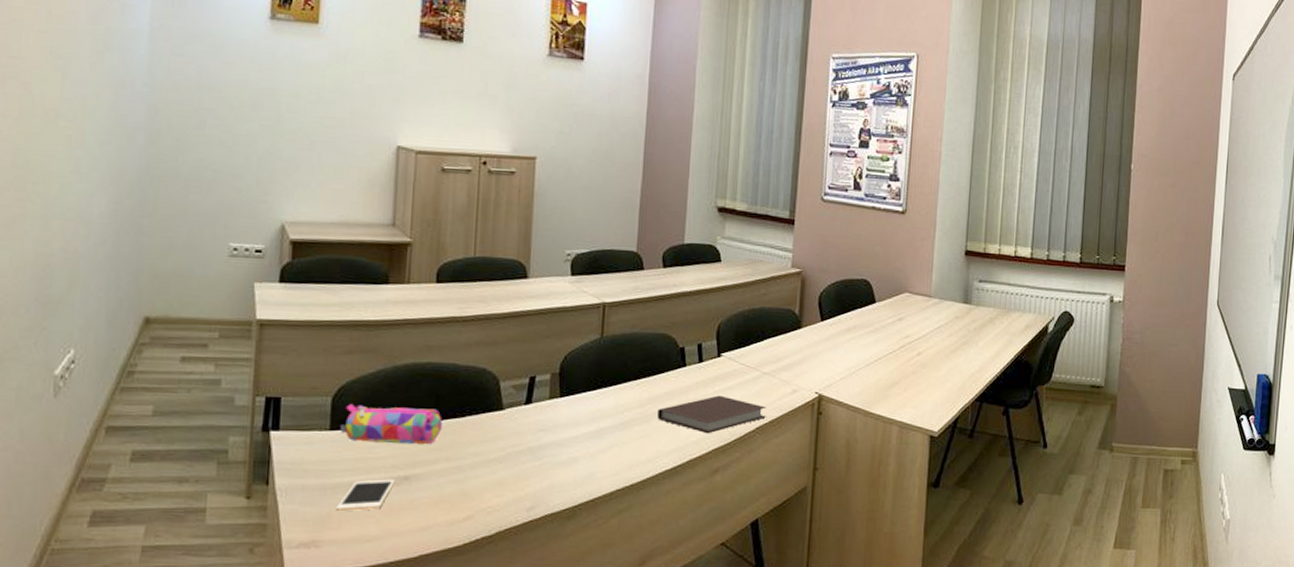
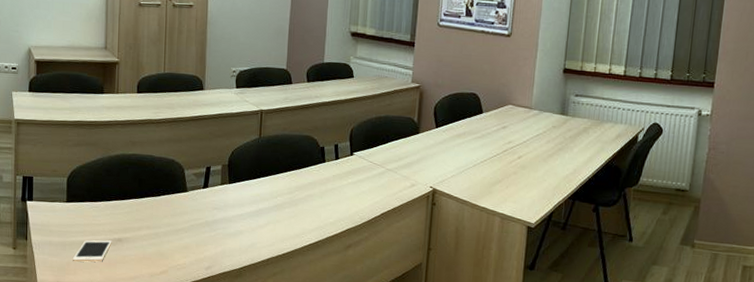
pencil case: present [340,404,442,445] -> none [73,184,144,216]
notebook: present [657,395,766,434] -> none [303,186,390,217]

